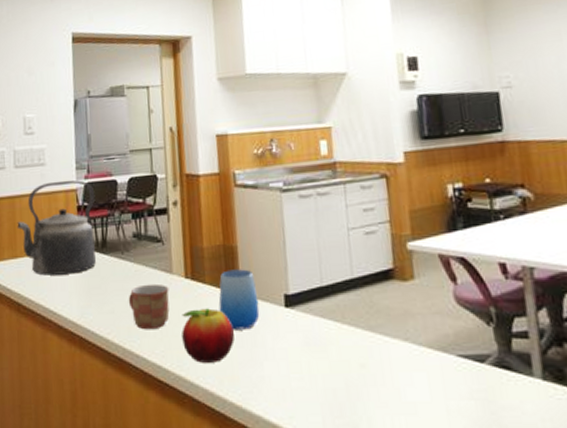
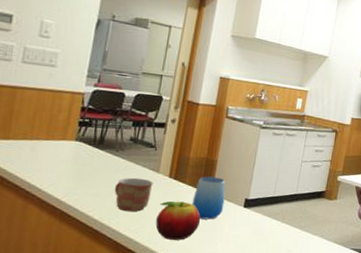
kettle: present [17,180,96,276] -> none [14,82,102,161]

